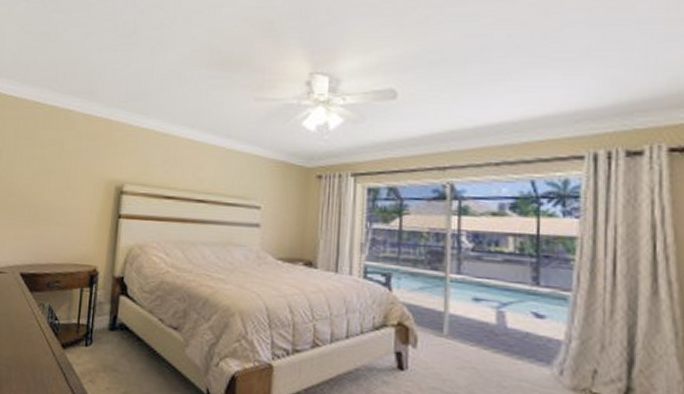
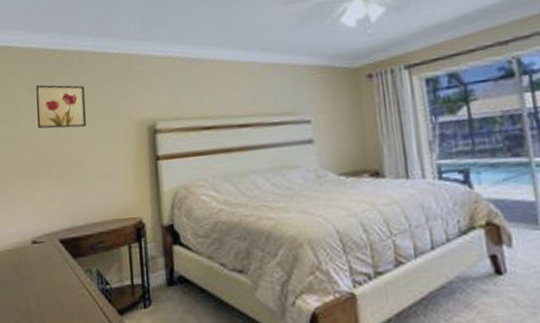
wall art: none [17,133,65,178] -> present [36,84,87,129]

